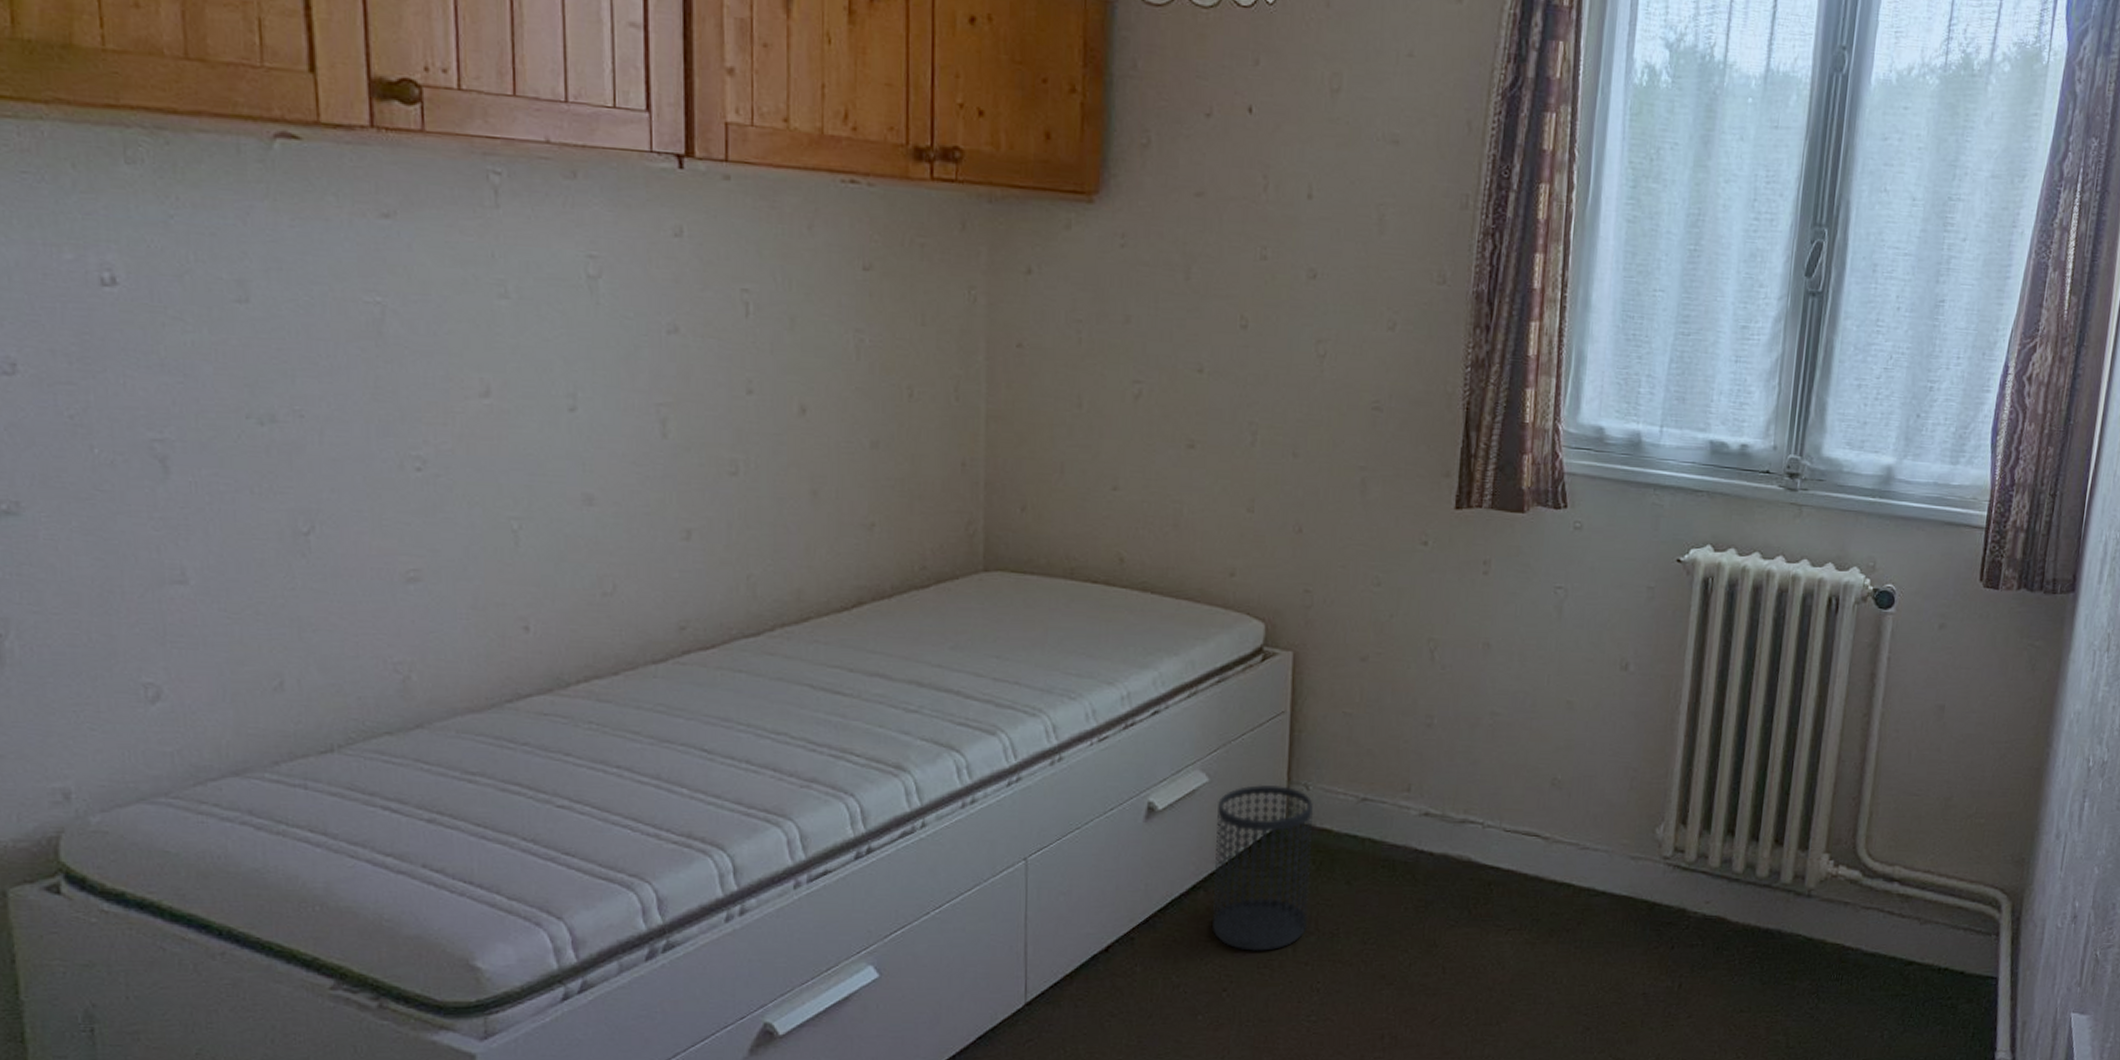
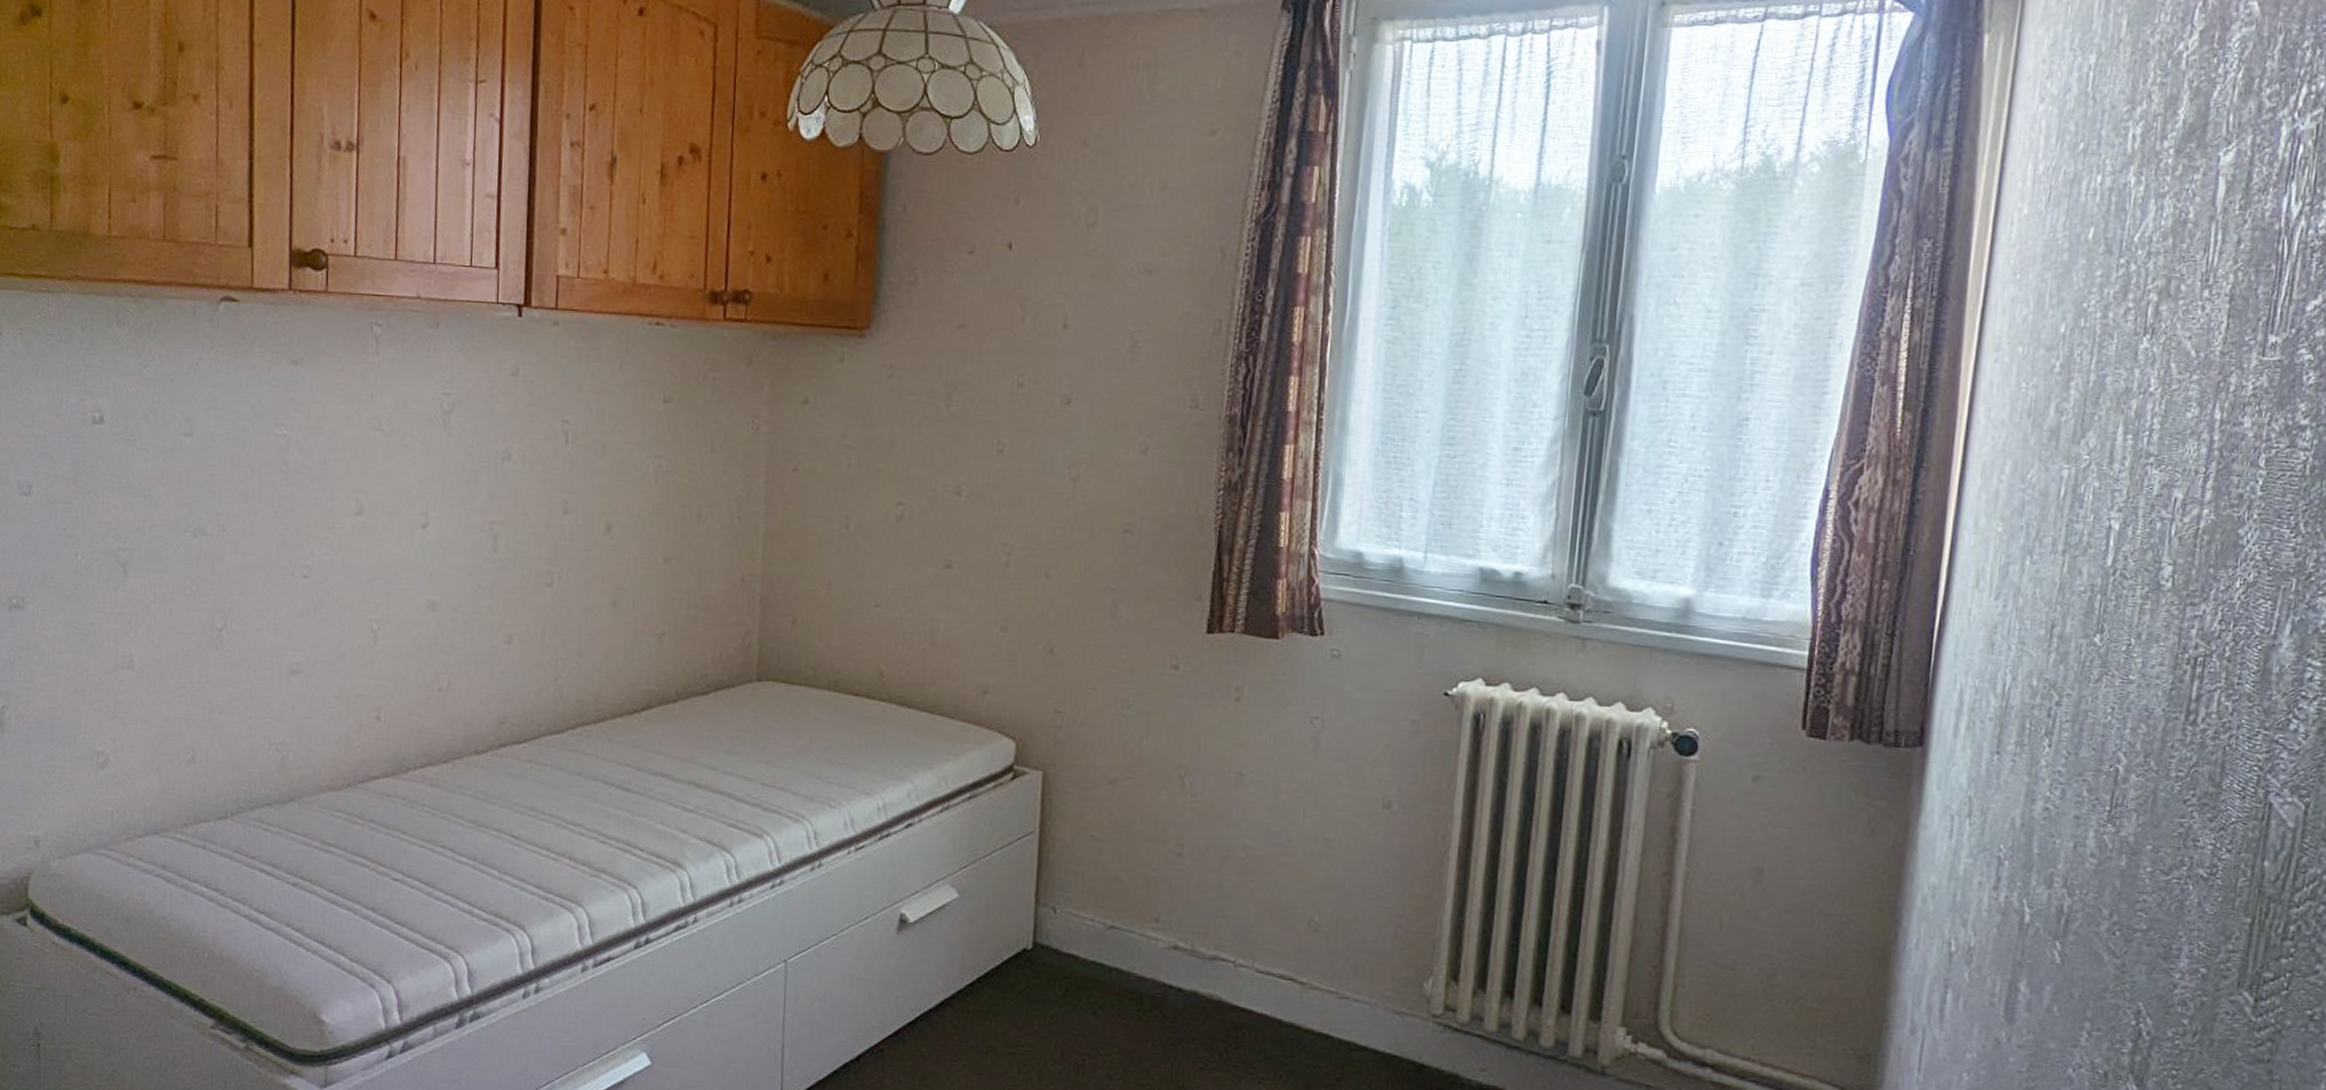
wastebasket: present [1213,784,1313,951] -> none [959,903,1060,1076]

